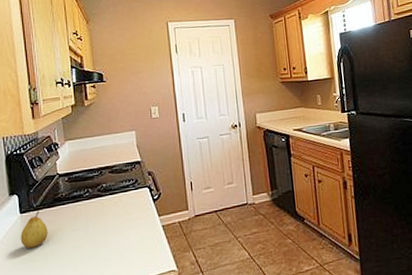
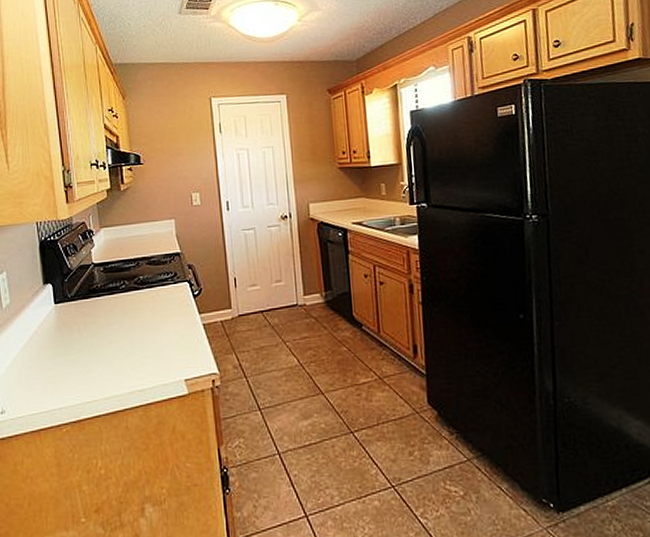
fruit: present [20,211,48,248] -> none [55,302,83,341]

